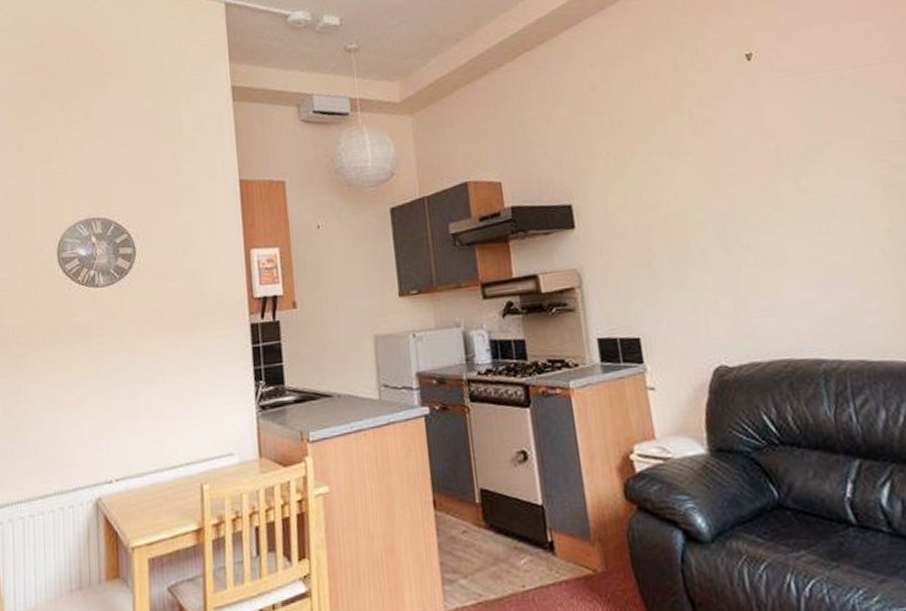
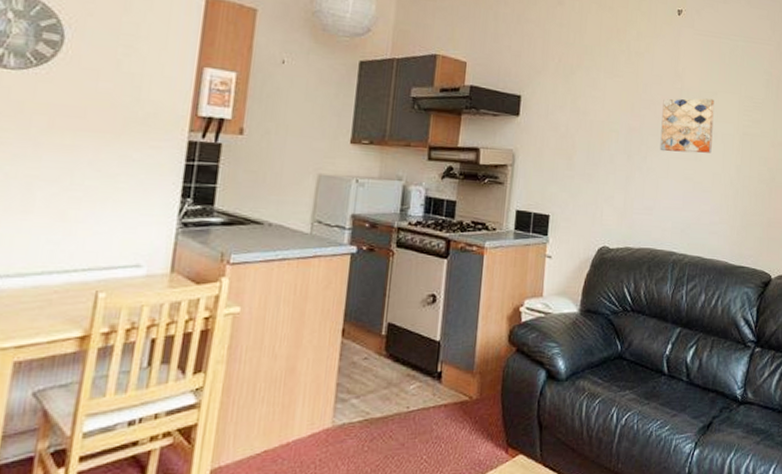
wall art: none [754,152,843,233] -> present [660,98,715,153]

